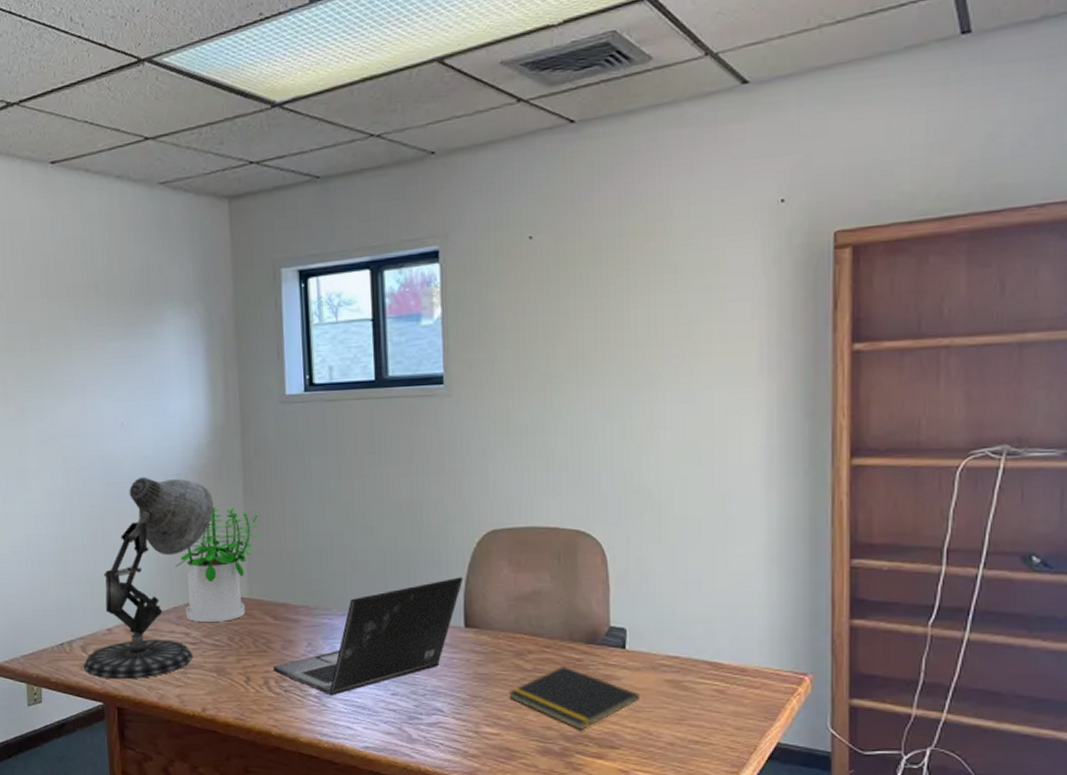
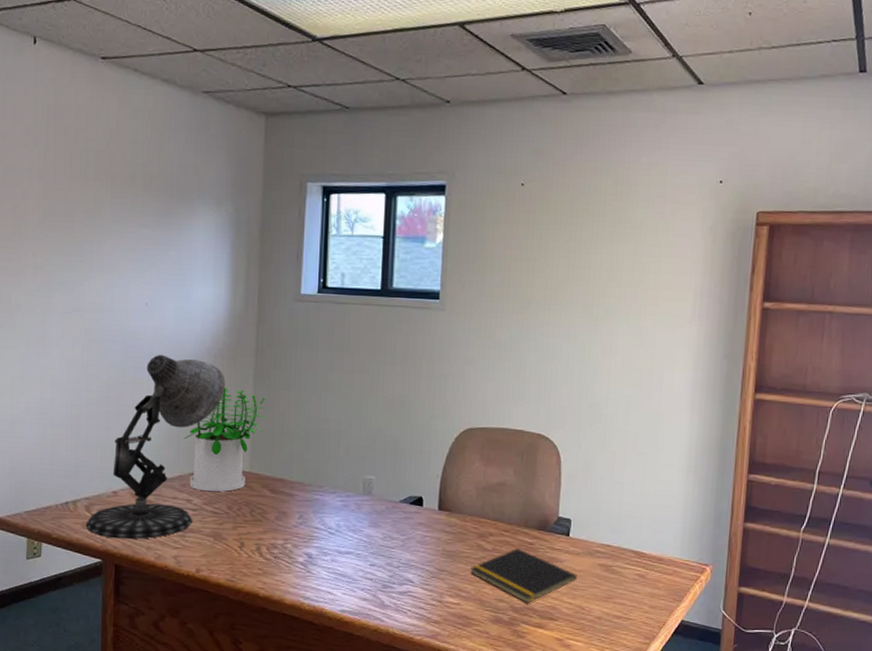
laptop: present [273,577,464,696] -> none [266,466,441,564]

